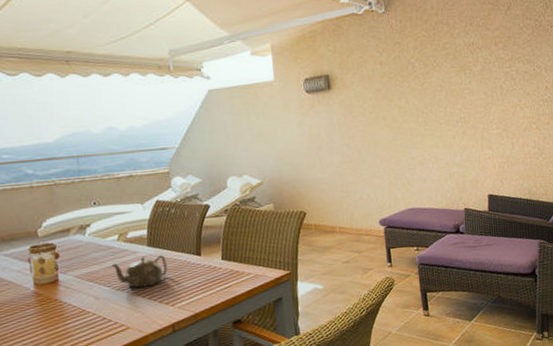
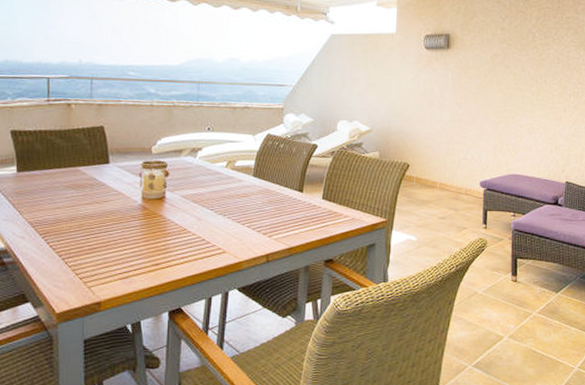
teapot: present [111,255,167,288] -> none [217,186,269,215]

